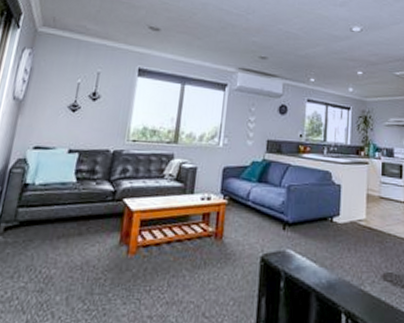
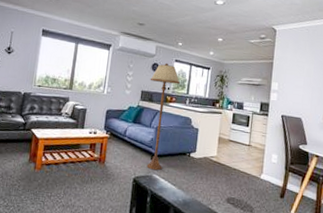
floor lamp: none [277,103,314,244] -> present [146,63,180,171]

